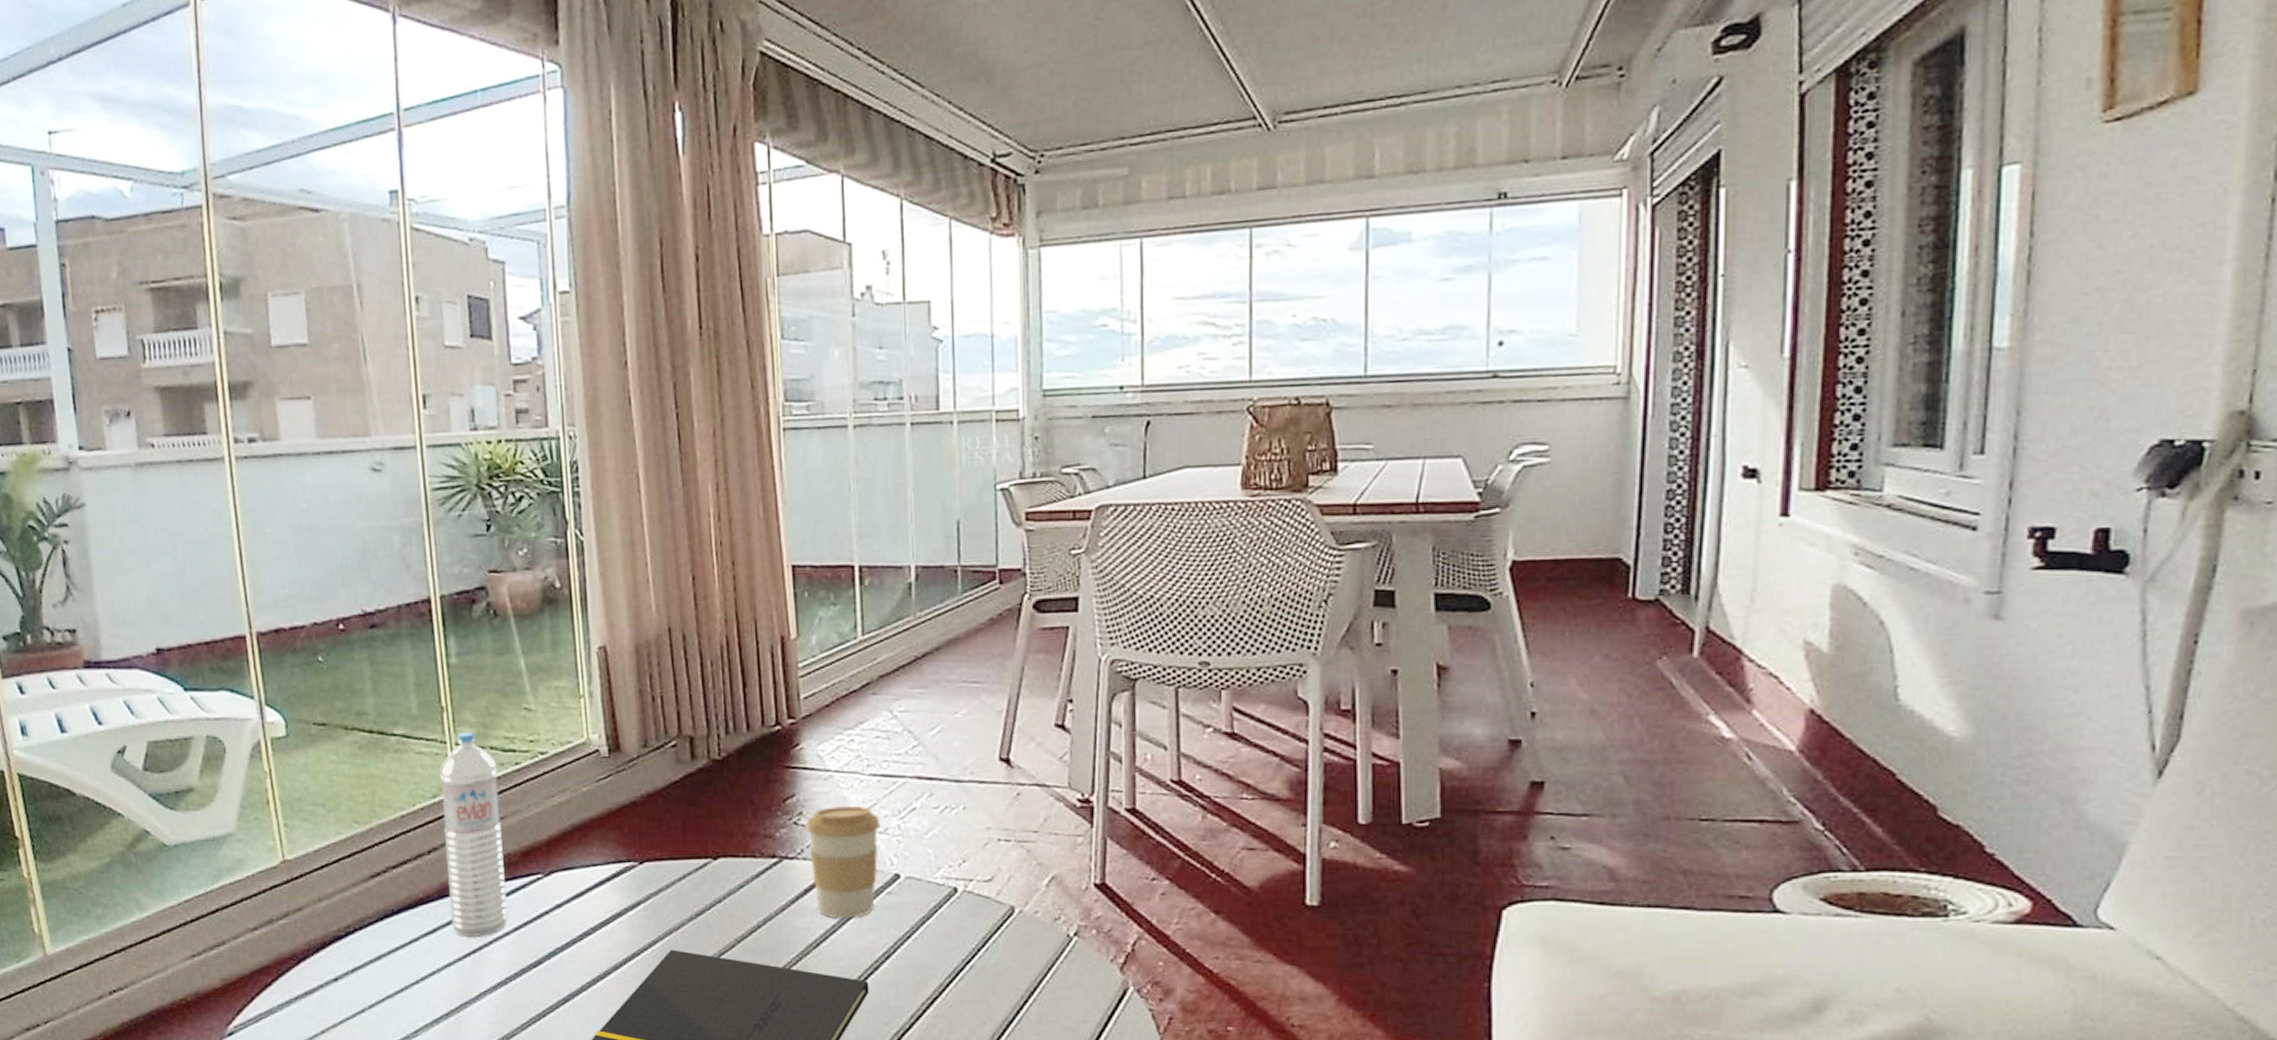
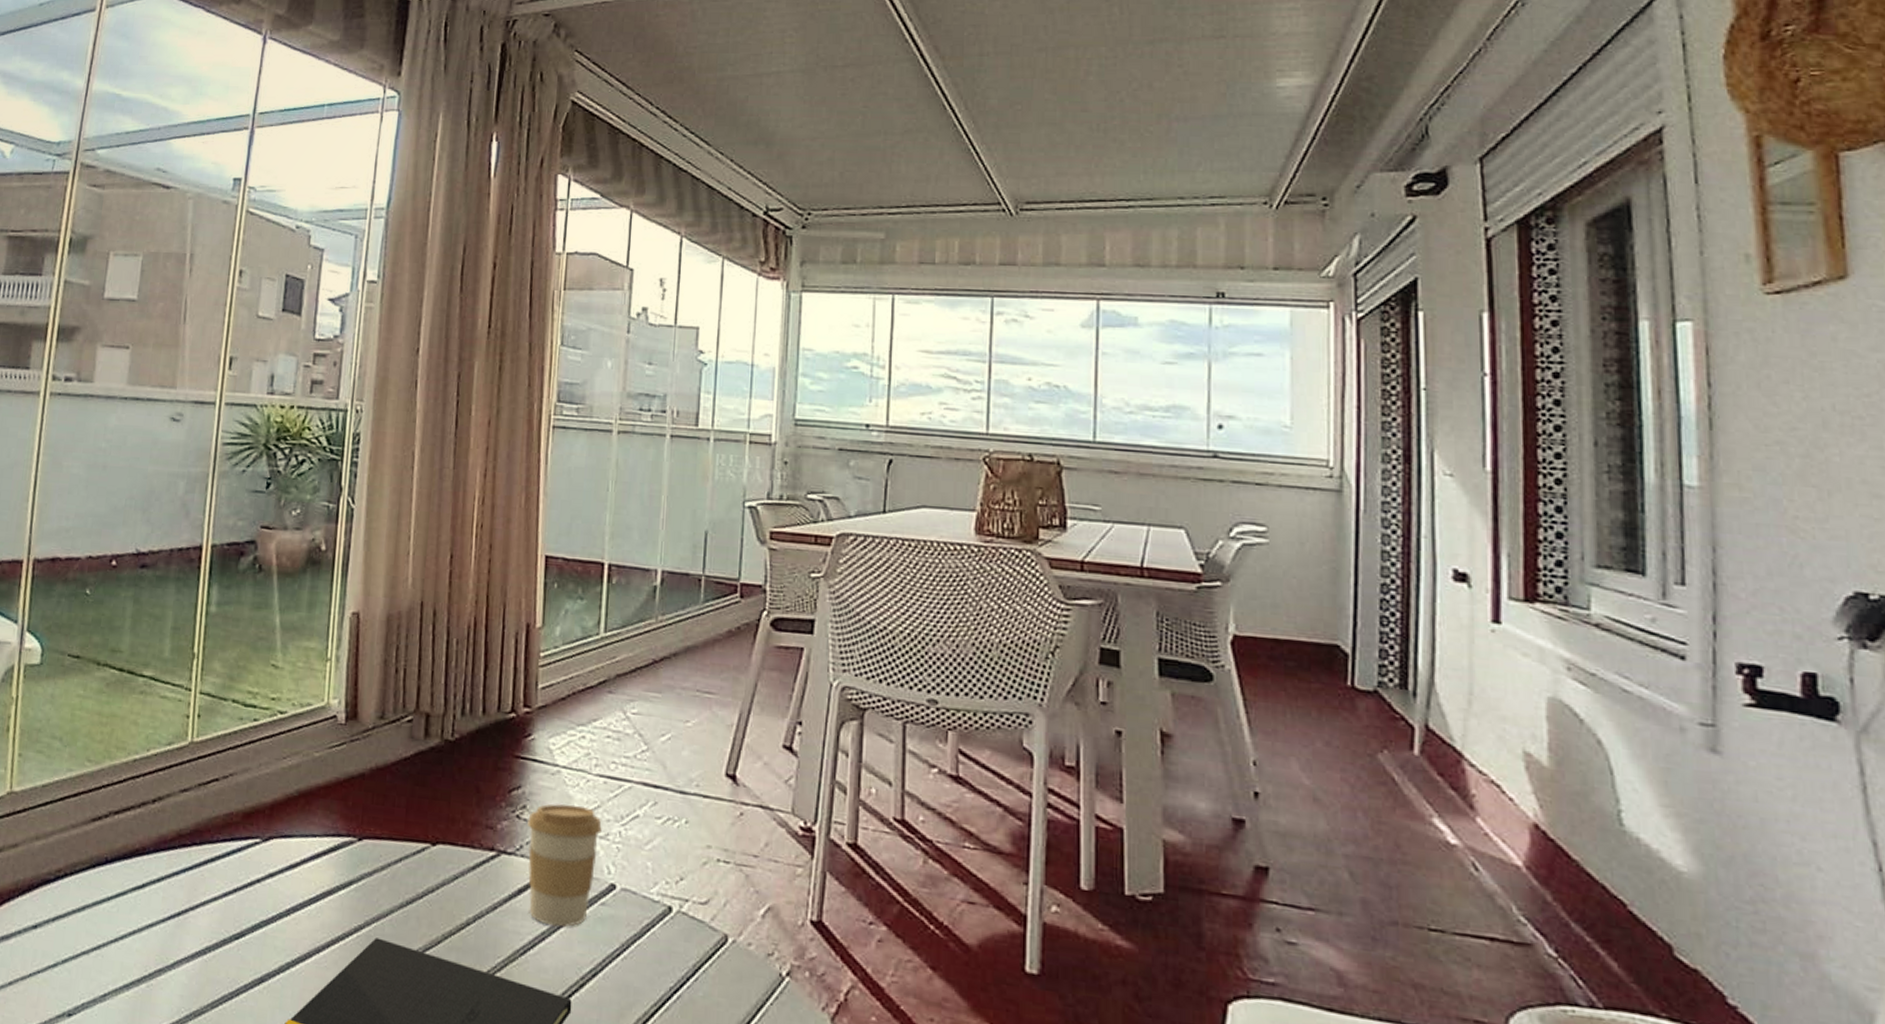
water bottle: present [440,731,508,938] -> none [162,681,236,898]

